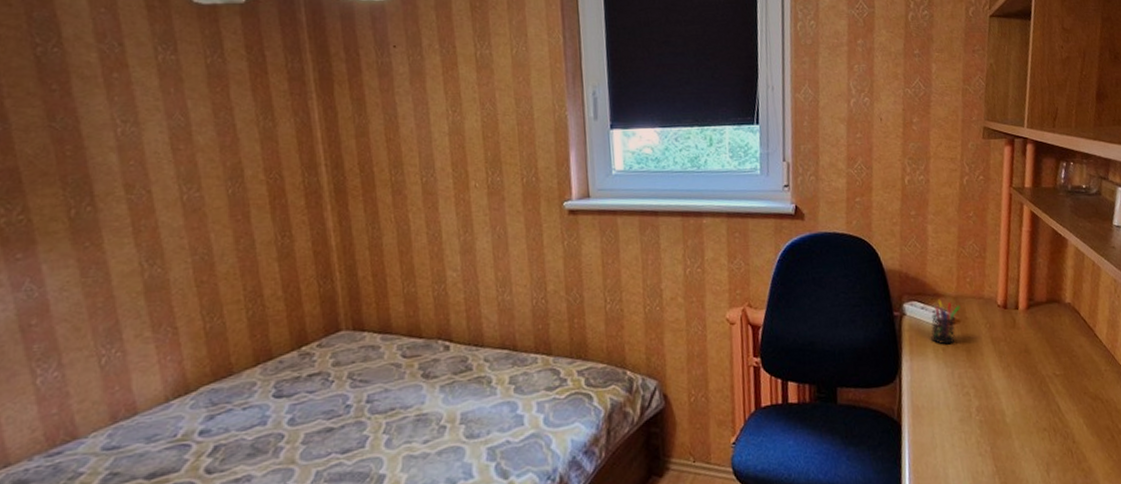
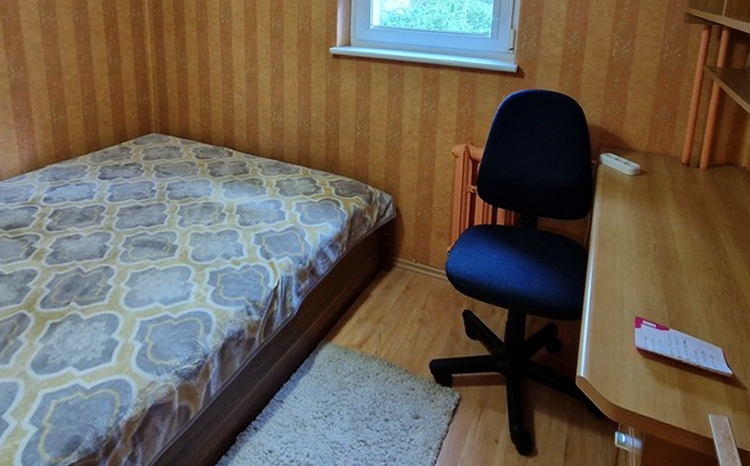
pen holder: present [931,299,961,345] -> none [621,153,649,191]

